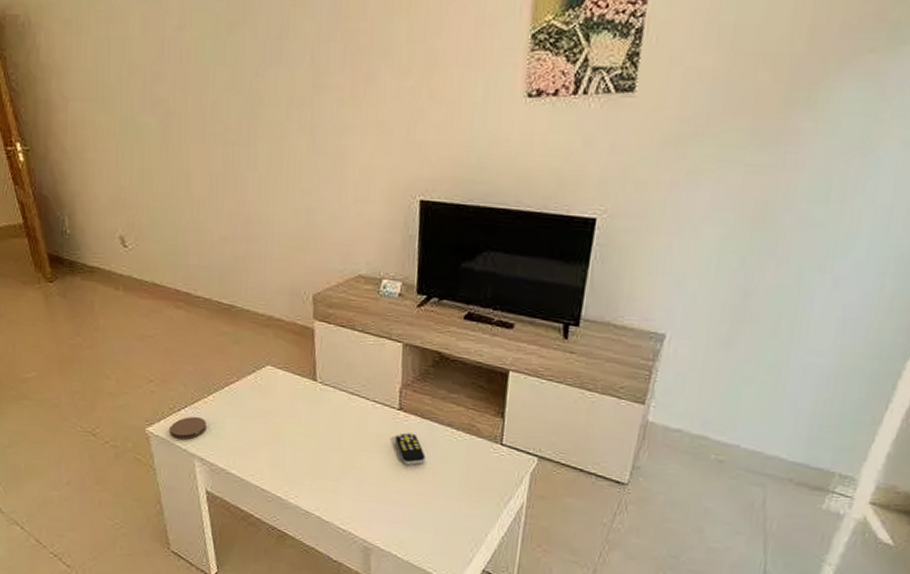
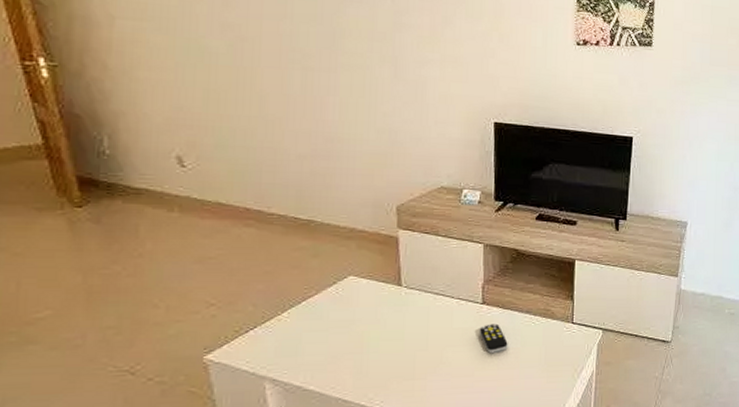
coaster: present [169,416,208,441] -> none [234,335,281,364]

